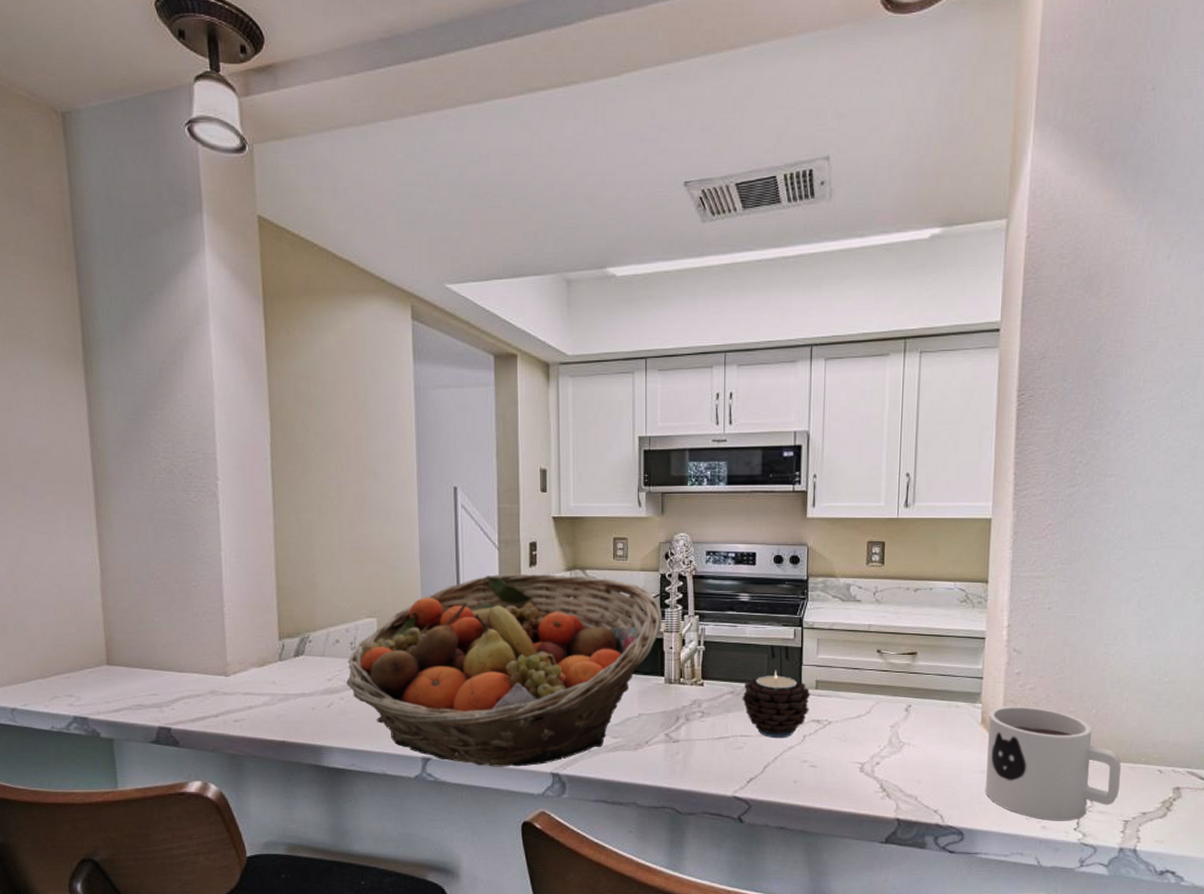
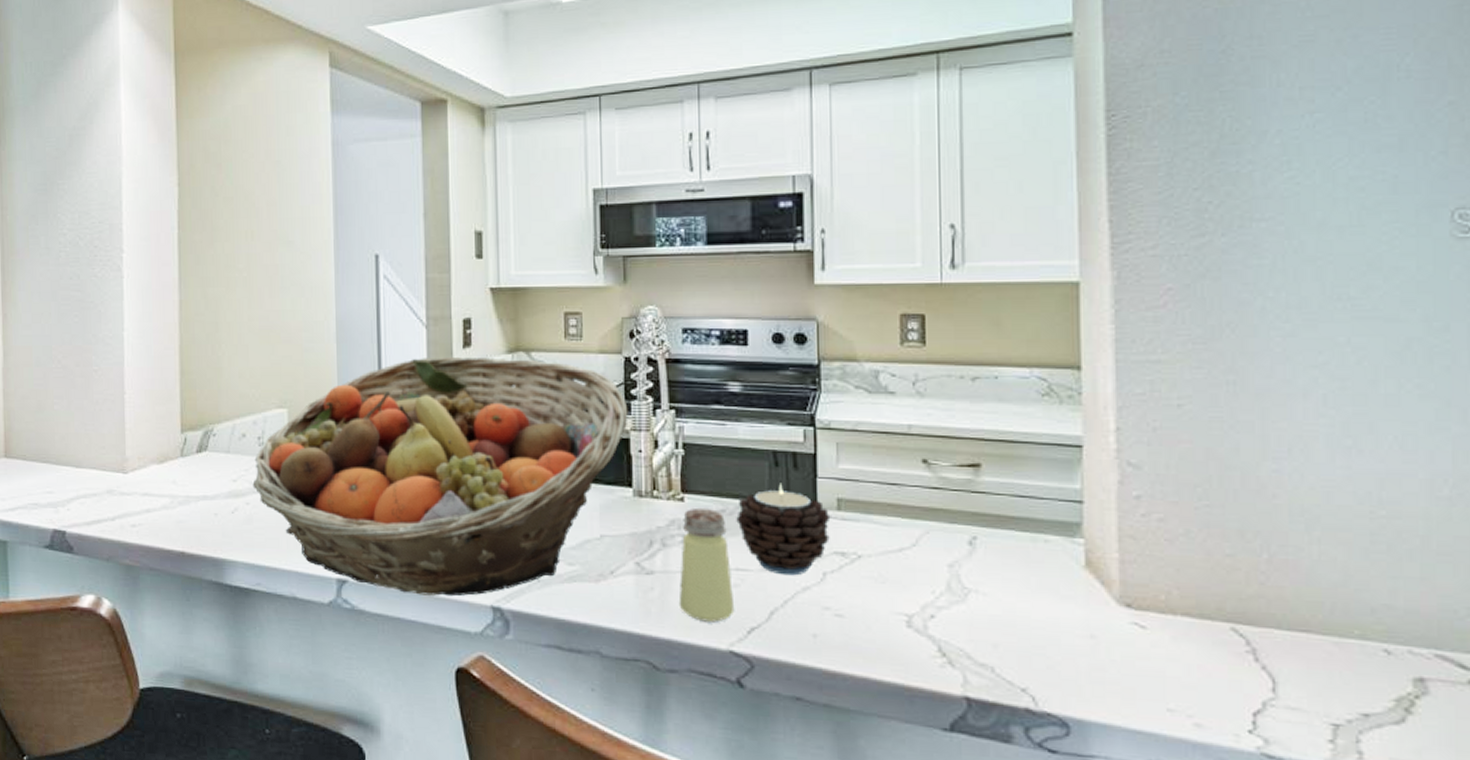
saltshaker: none [697,690,739,776] -> present [678,507,735,622]
mug: present [986,706,1121,821] -> none [1096,543,1321,719]

